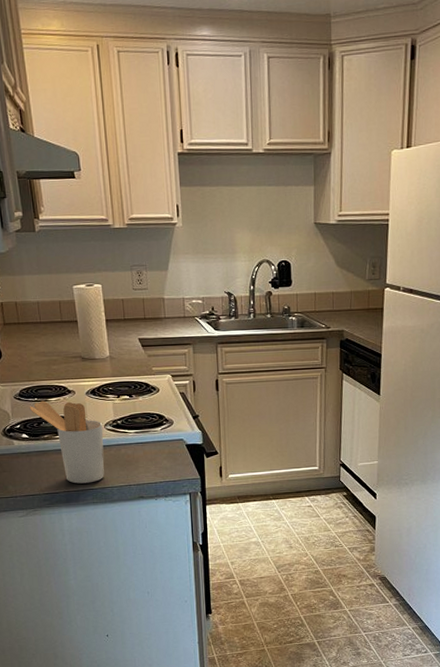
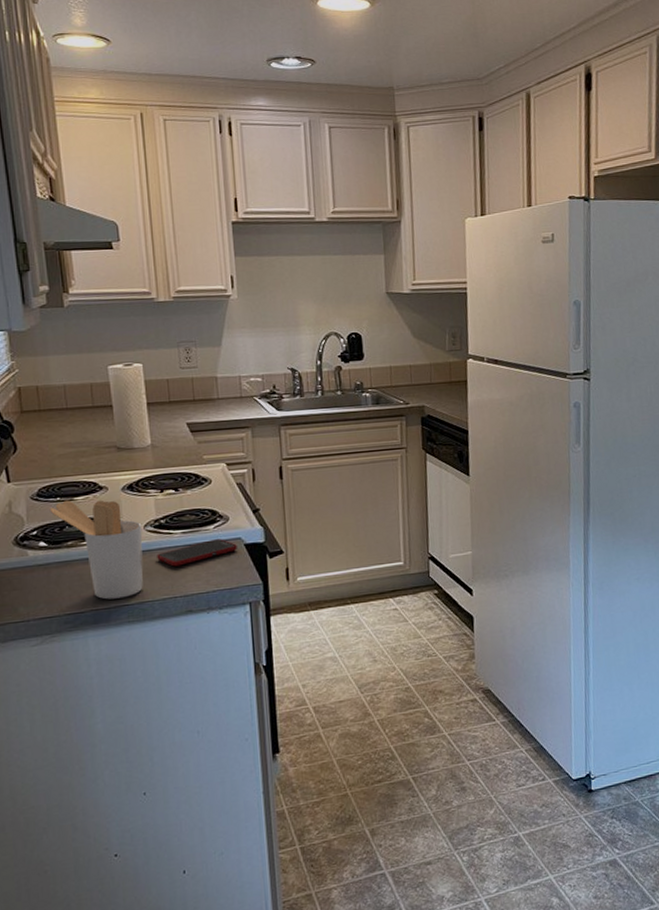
cell phone: none [115,439,180,460] -> present [157,539,237,567]

